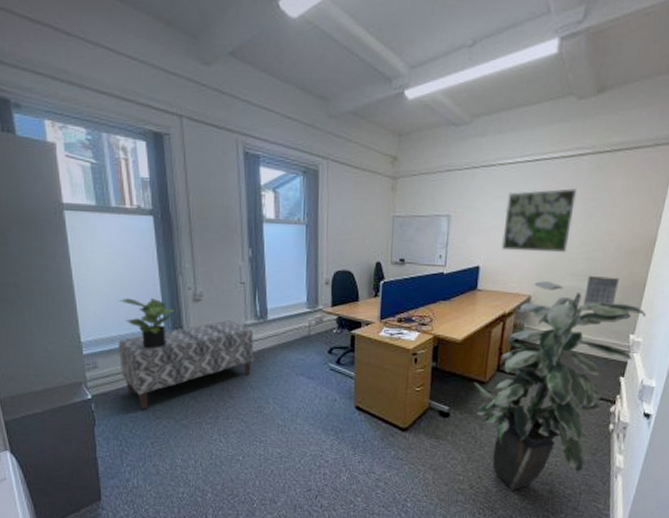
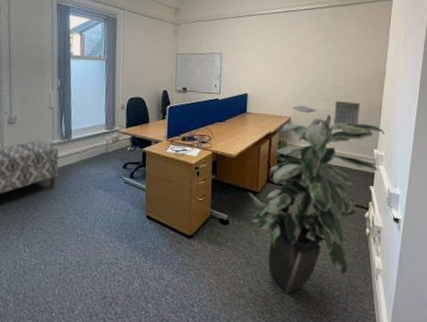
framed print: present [501,188,577,253] -> none [263,33,321,83]

